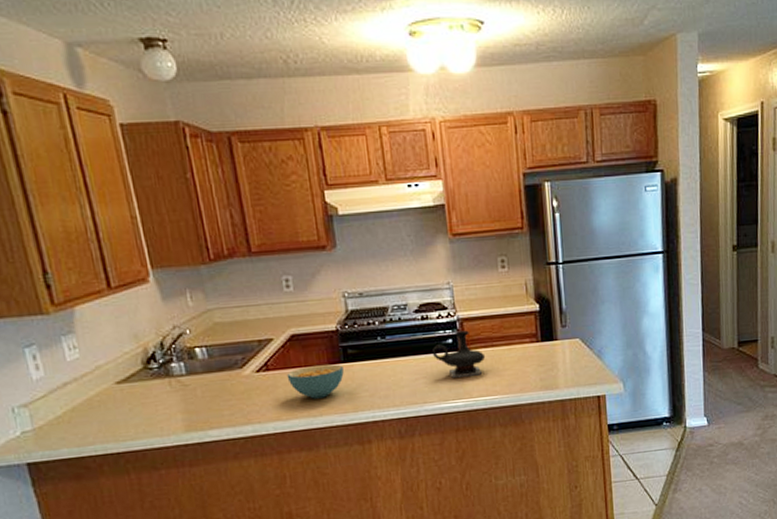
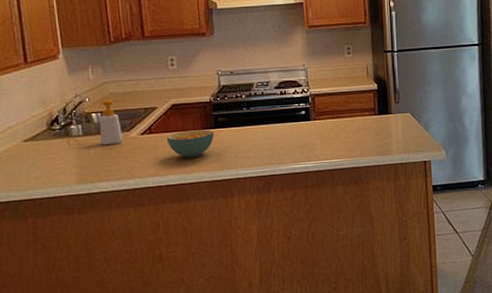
soap bottle: none [205,330,237,387] -> present [99,98,127,146]
teapot: present [431,330,486,378] -> none [287,104,332,143]

